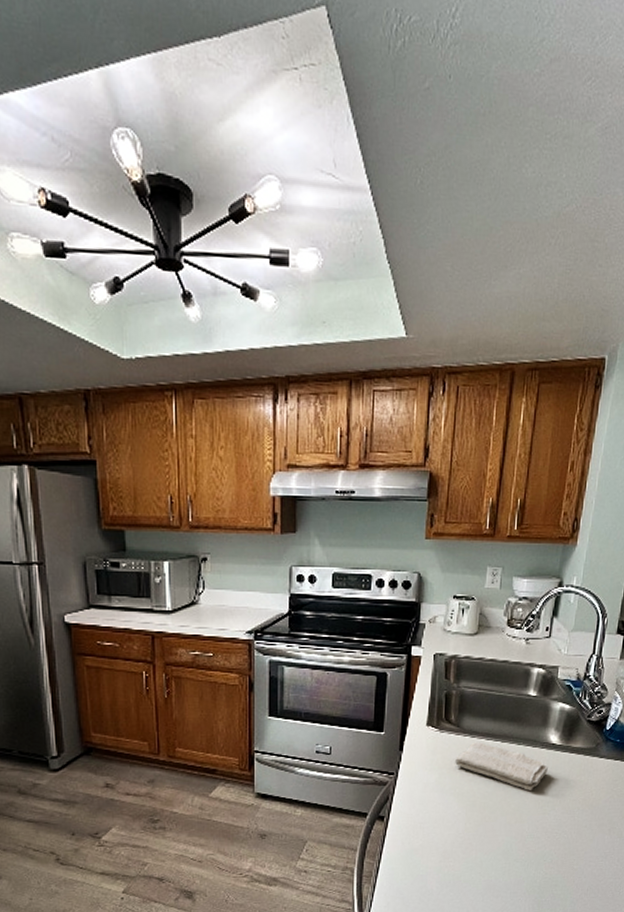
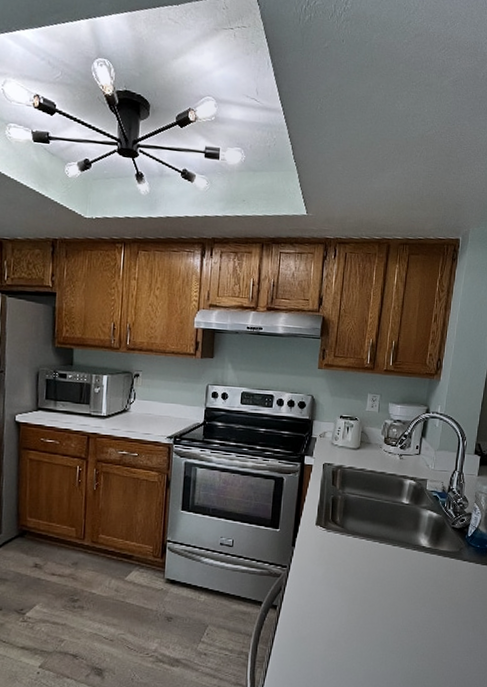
washcloth: present [455,742,548,792] -> none [340,541,419,589]

